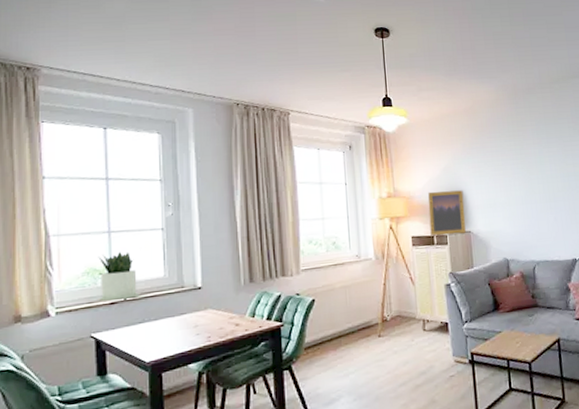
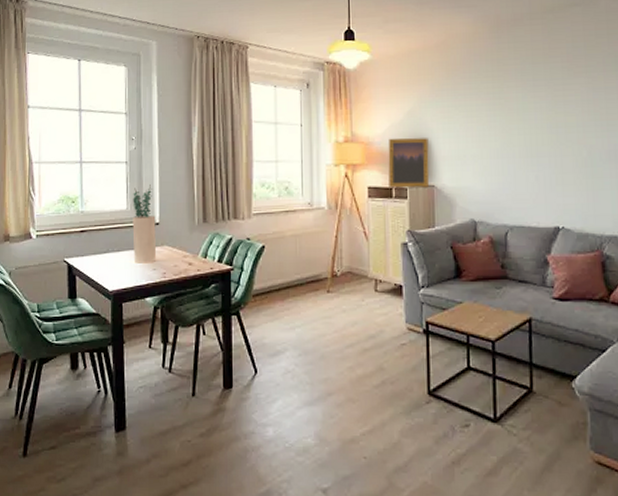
planter: present [98,251,140,302] -> none [70,182,106,230]
vase: none [171,249,200,331] -> present [132,185,157,264]

